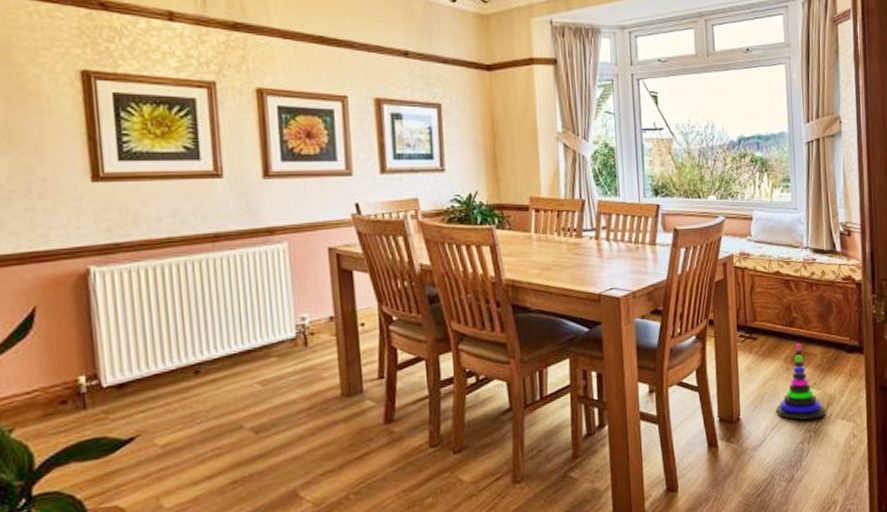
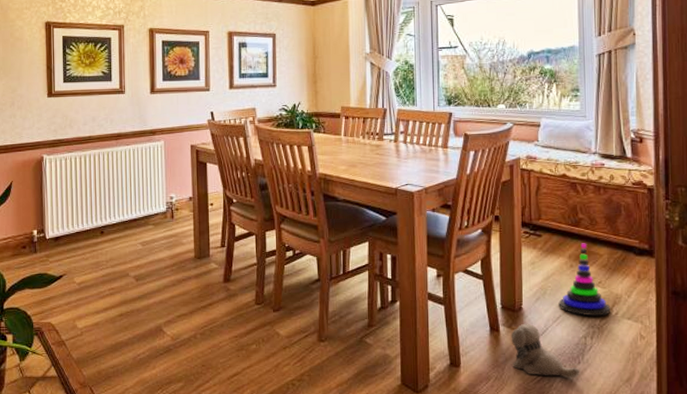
plush toy: none [729,434,799,489] -> present [511,323,581,379]

